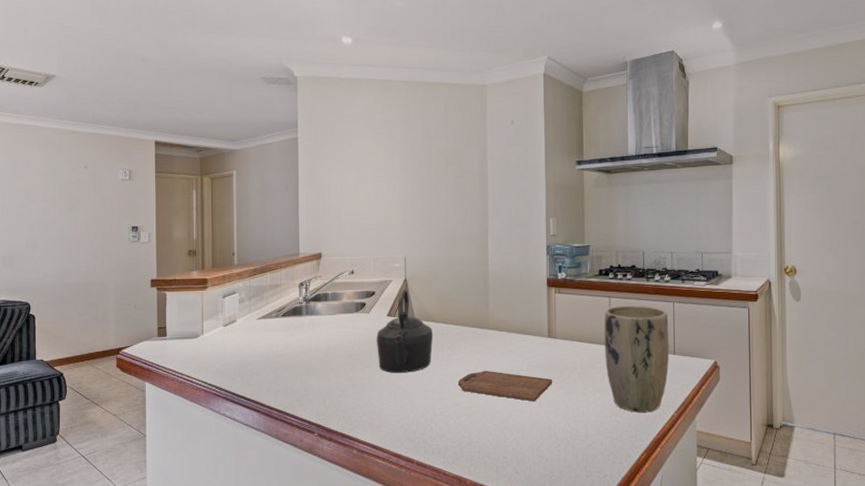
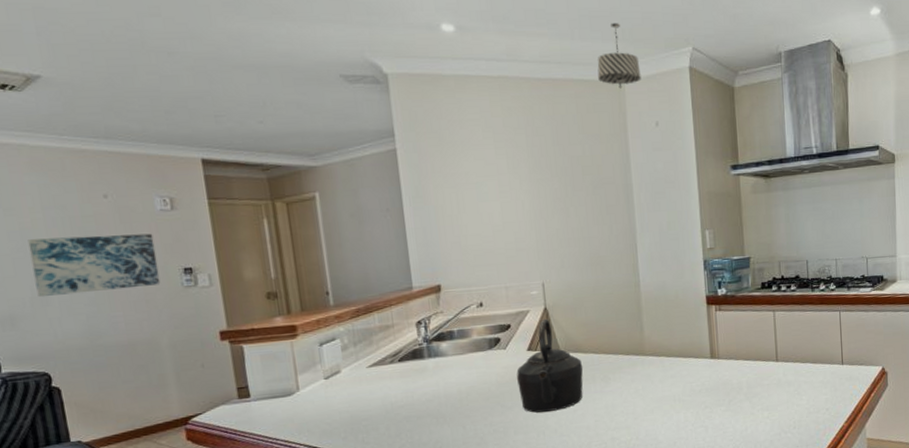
wall art: none [30,197,114,243] -> present [27,233,161,298]
cutting board: present [457,371,553,402] -> none [614,399,719,428]
pendant light: none [465,36,501,91] -> present [597,23,641,89]
plant pot: present [604,305,669,413] -> none [769,317,838,427]

